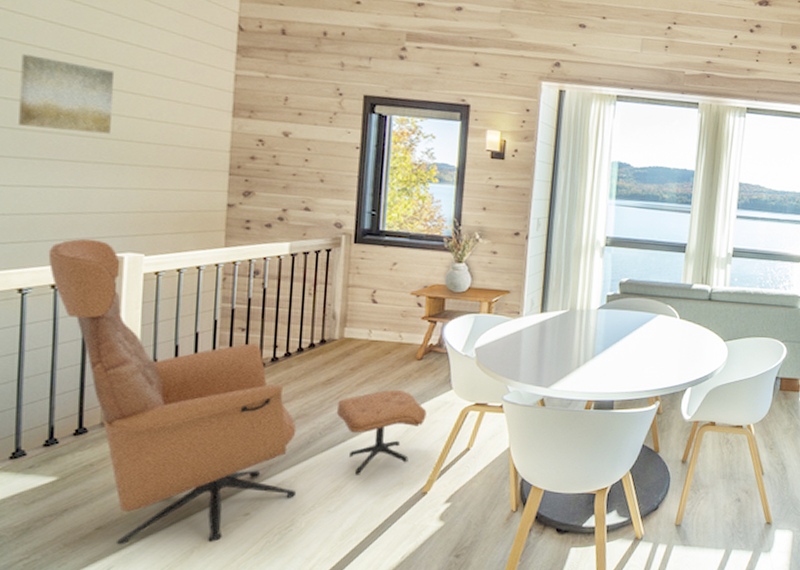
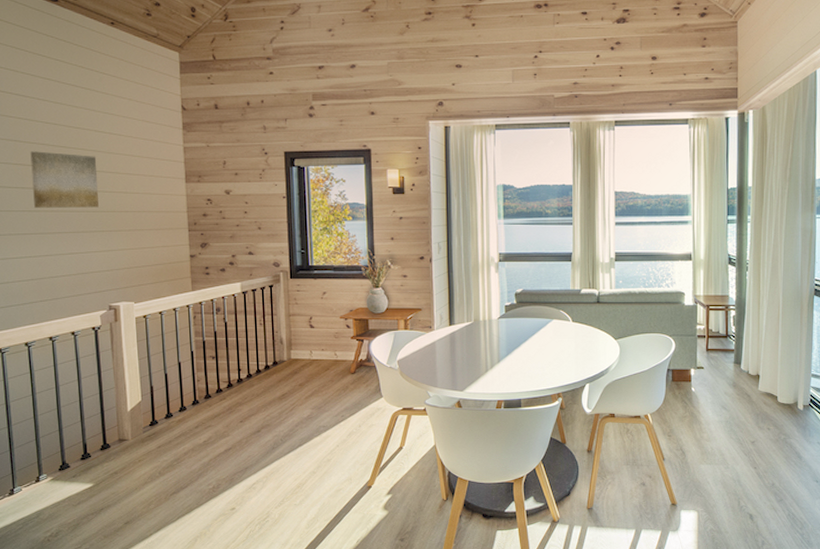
lounge chair: present [48,238,427,545] -> none [66,293,364,536]

